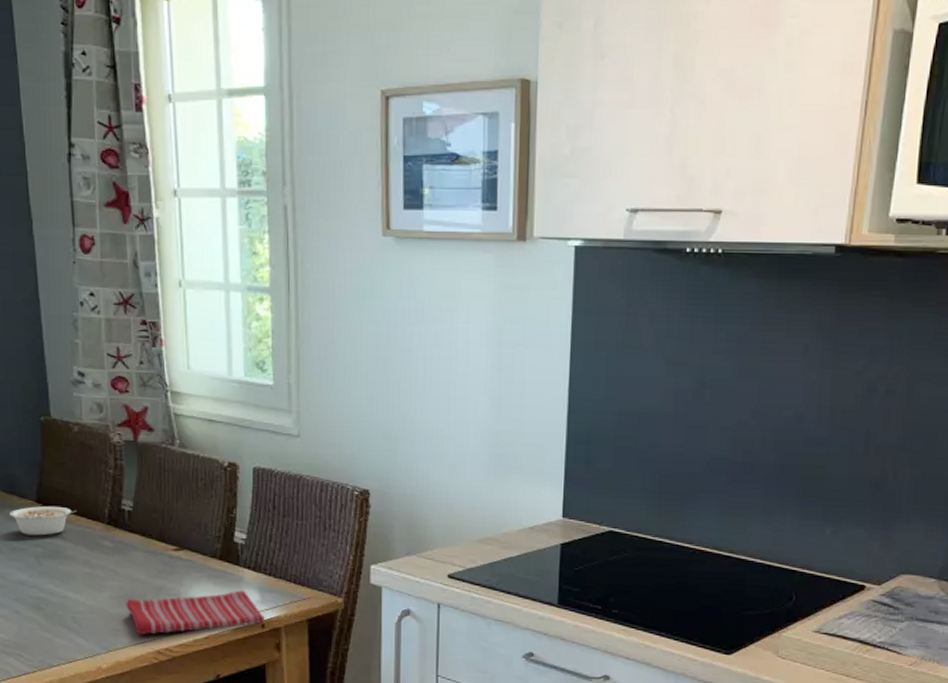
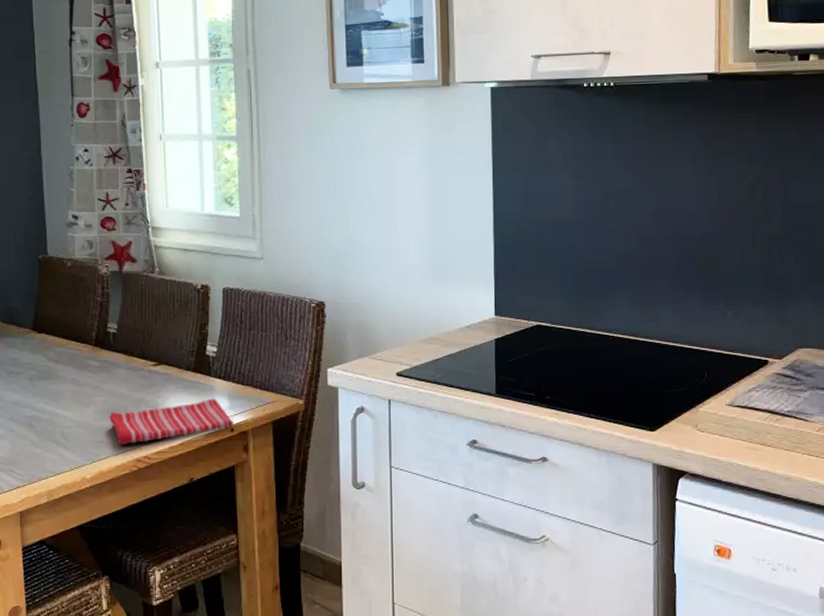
legume: present [9,506,77,536] -> none [8,332,68,360]

